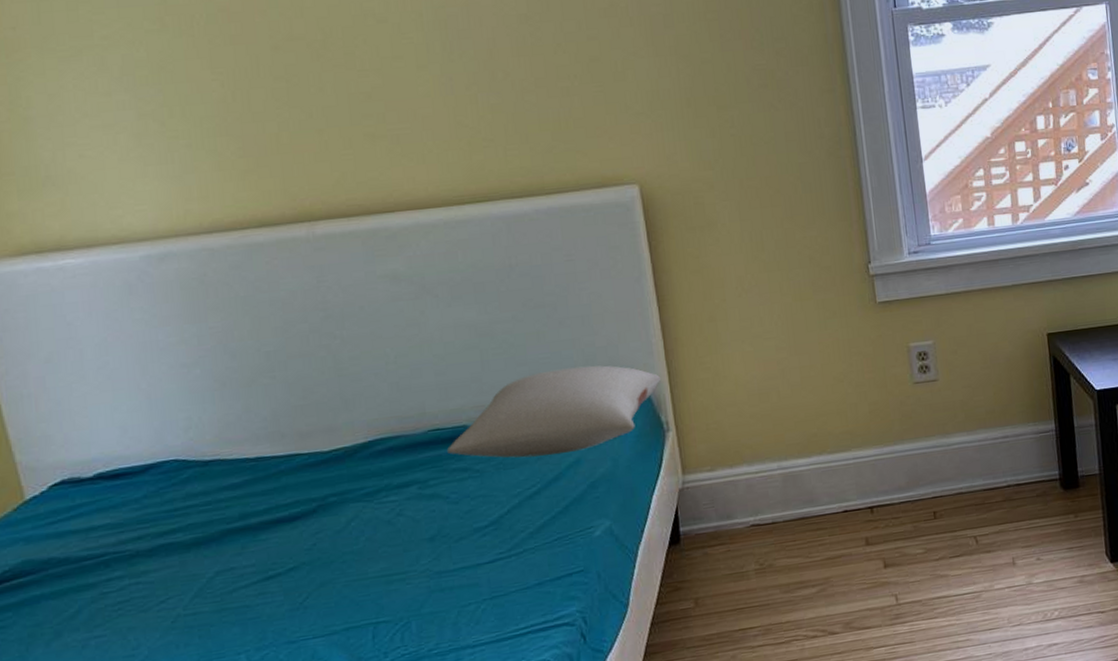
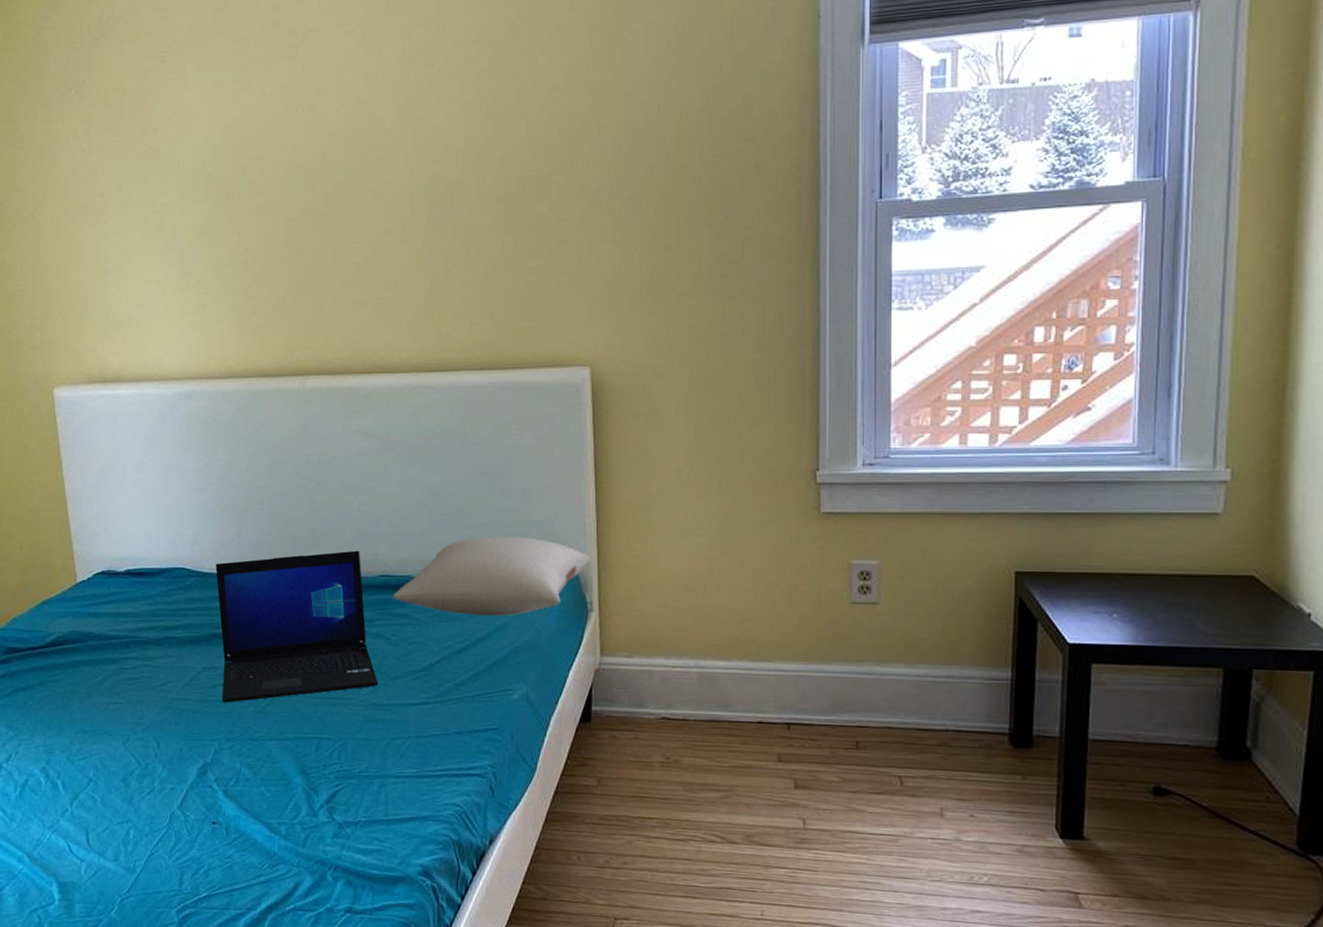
laptop: none [219,407,441,607] -> present [215,550,378,703]

